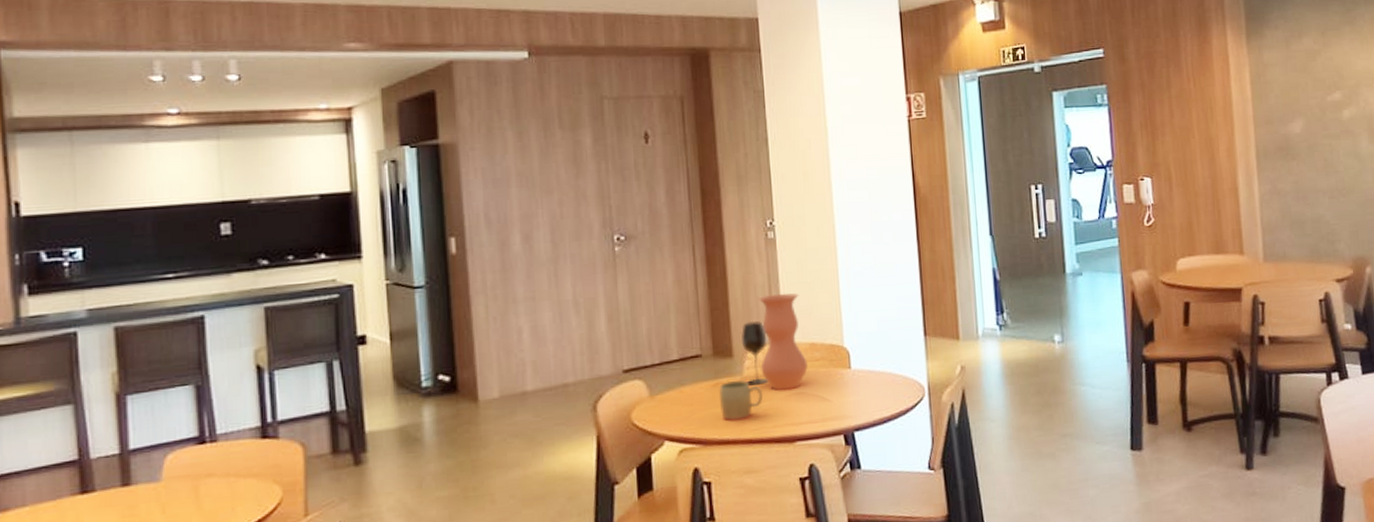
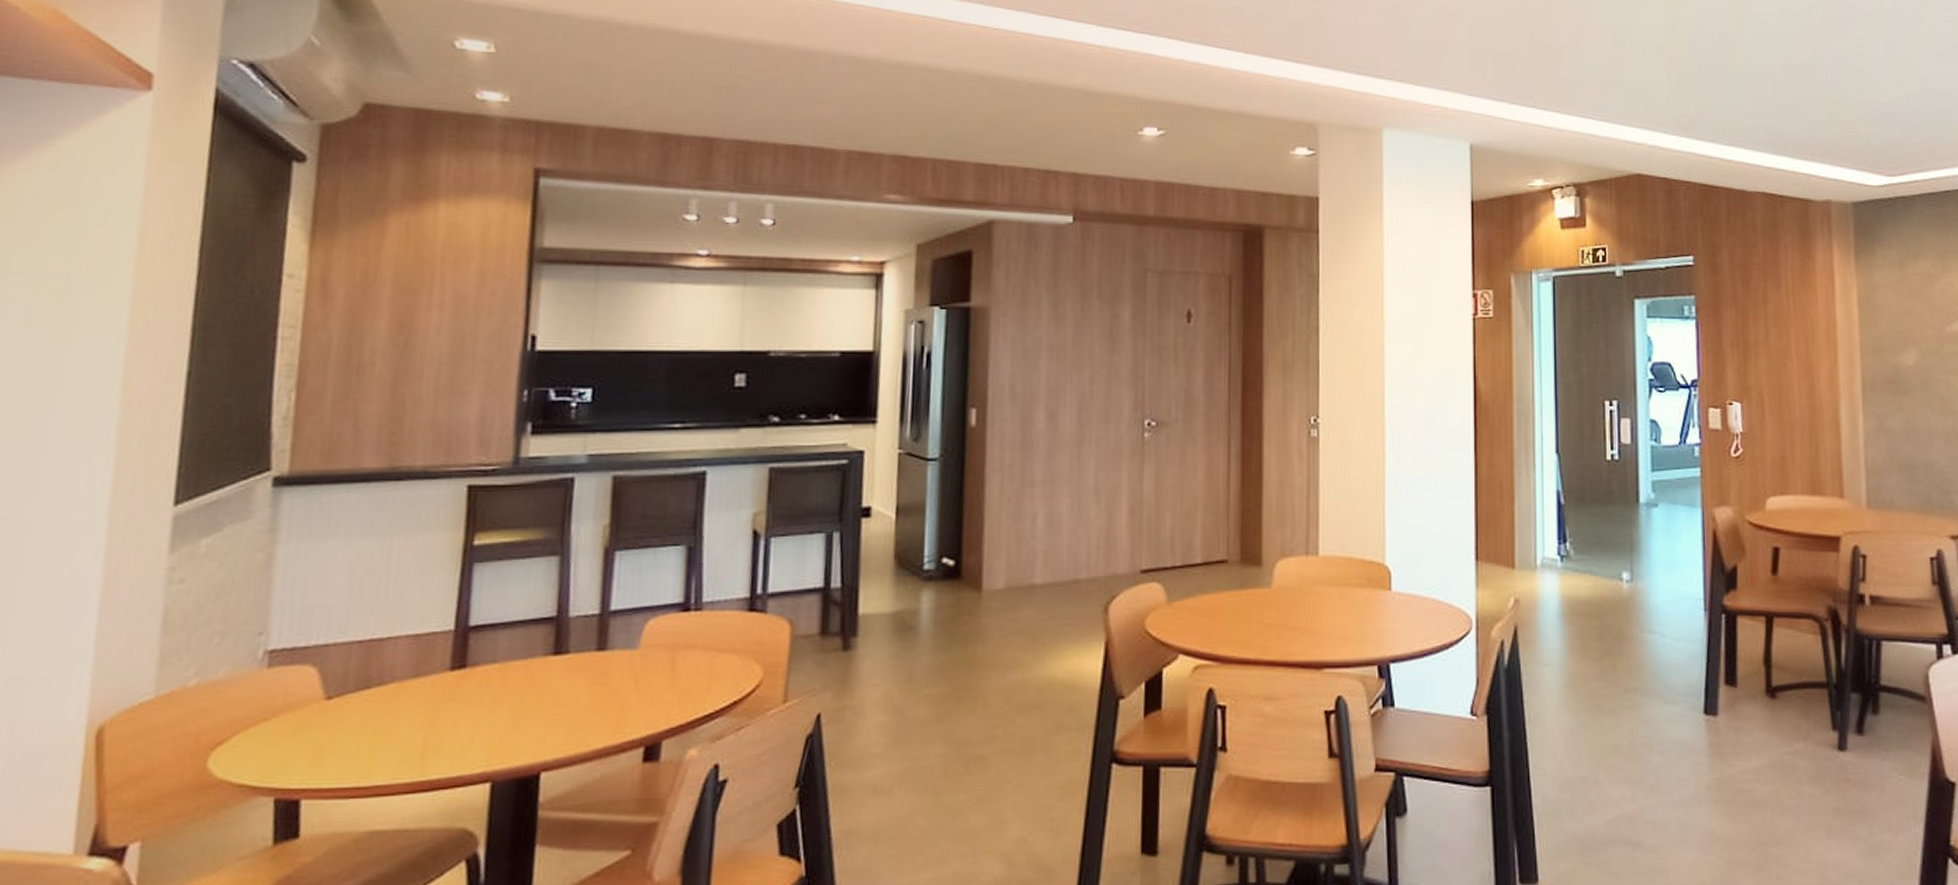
mug: present [718,380,763,422] -> none [1242,592,1291,639]
wine glass: present [741,320,768,386] -> none [1273,527,1301,600]
vase: present [758,293,808,390] -> none [1291,499,1343,608]

